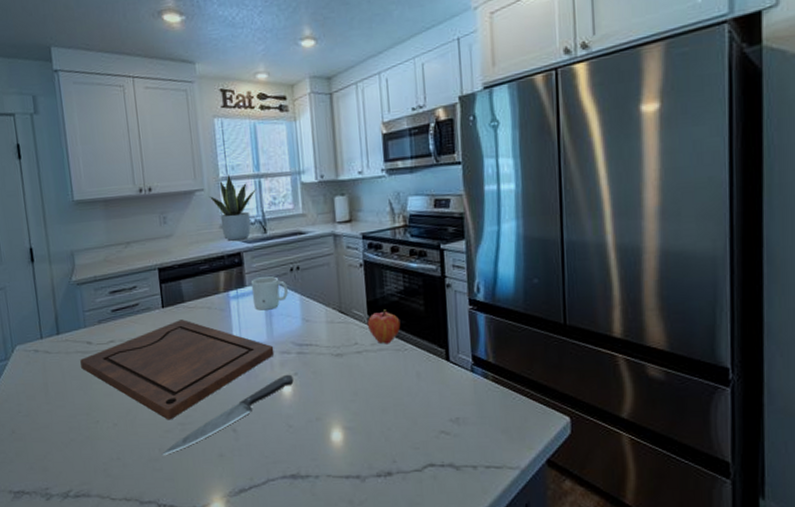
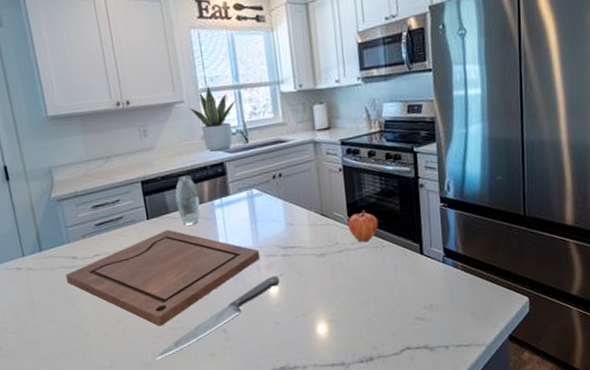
vase: none [191,264,215,316] -> present [175,175,200,225]
mug: present [250,276,289,311] -> none [234,184,272,217]

